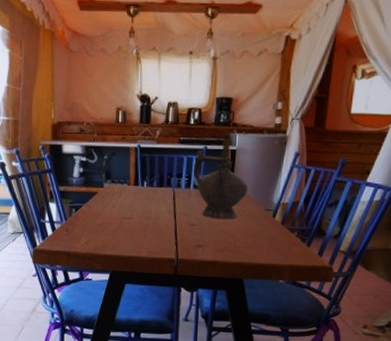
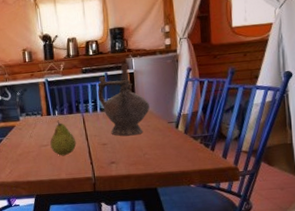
fruit: none [134,192,163,233] -> present [50,120,77,156]

